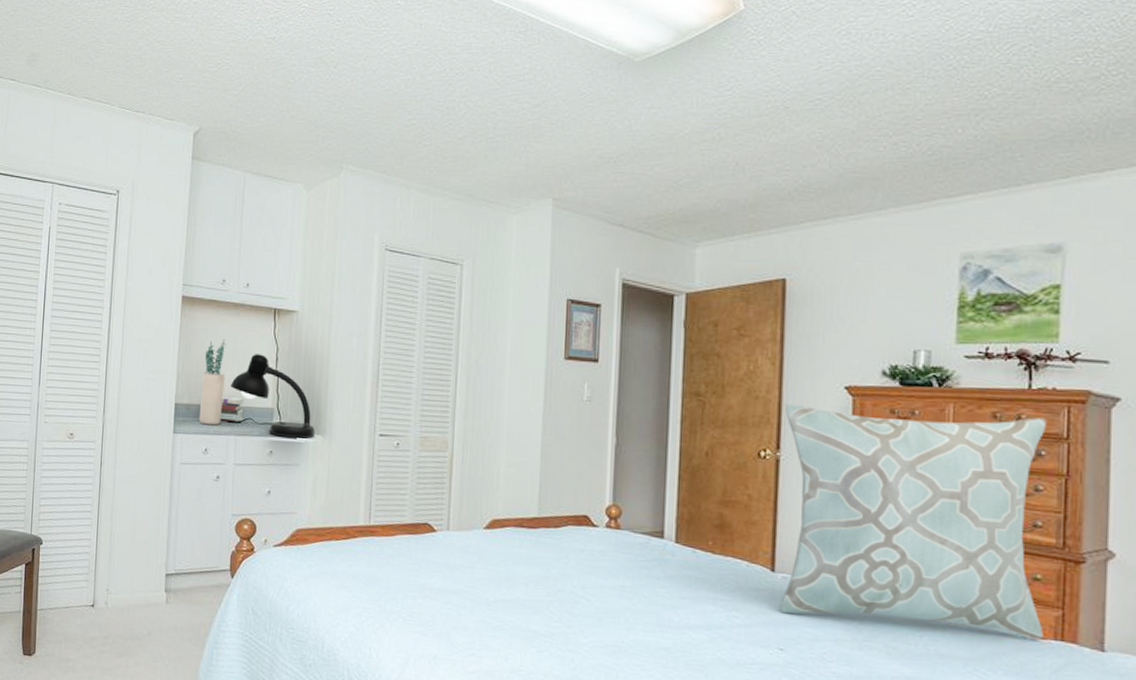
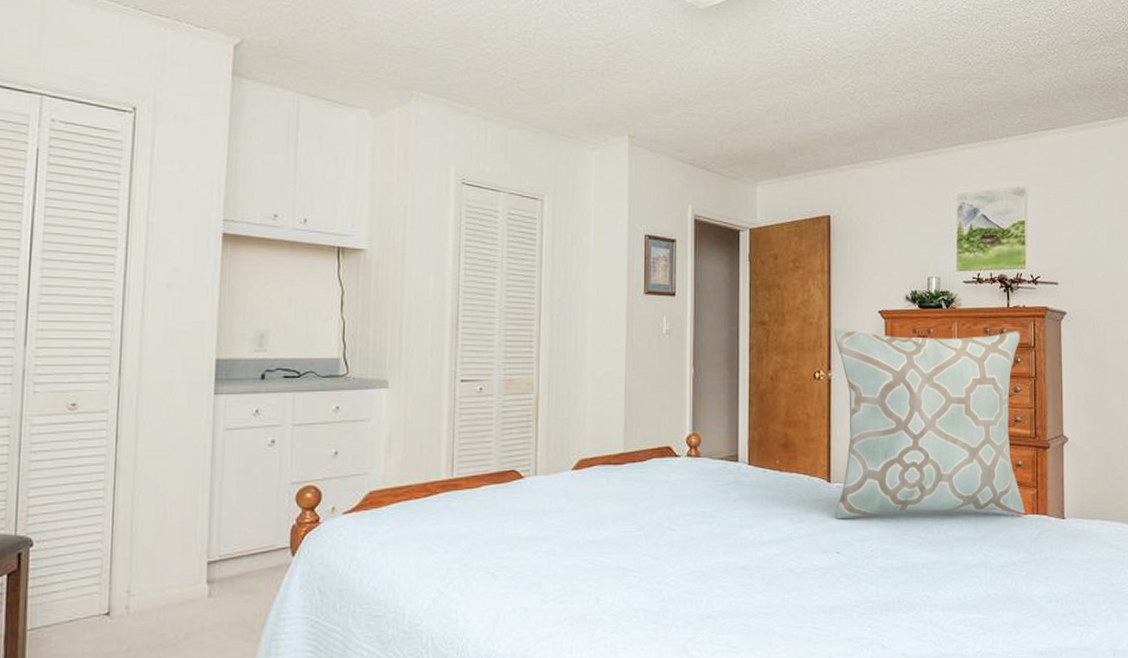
vase: present [198,339,227,426] -> none [247,282,281,382]
books: present [220,396,244,423] -> none [274,347,304,378]
desk lamp: present [231,354,315,439] -> none [287,298,388,390]

